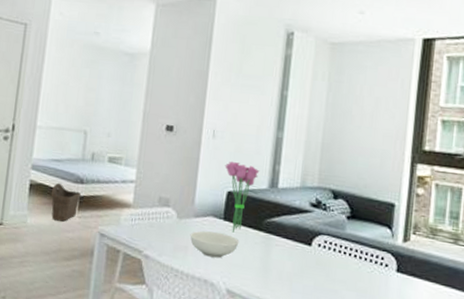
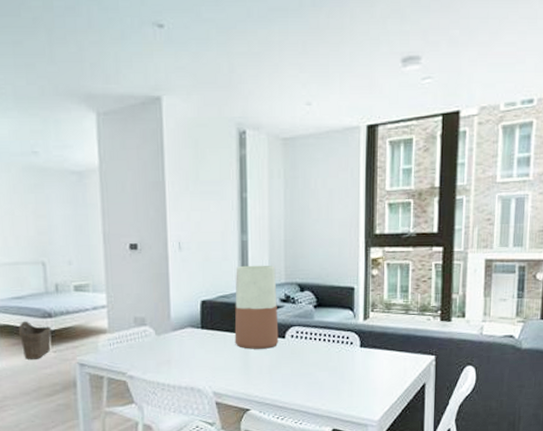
bowl: present [190,231,240,258] -> none [171,342,219,366]
flowers: present [225,161,260,233] -> none [195,270,229,339]
vase: none [256,162,309,254] -> present [234,265,279,349]

